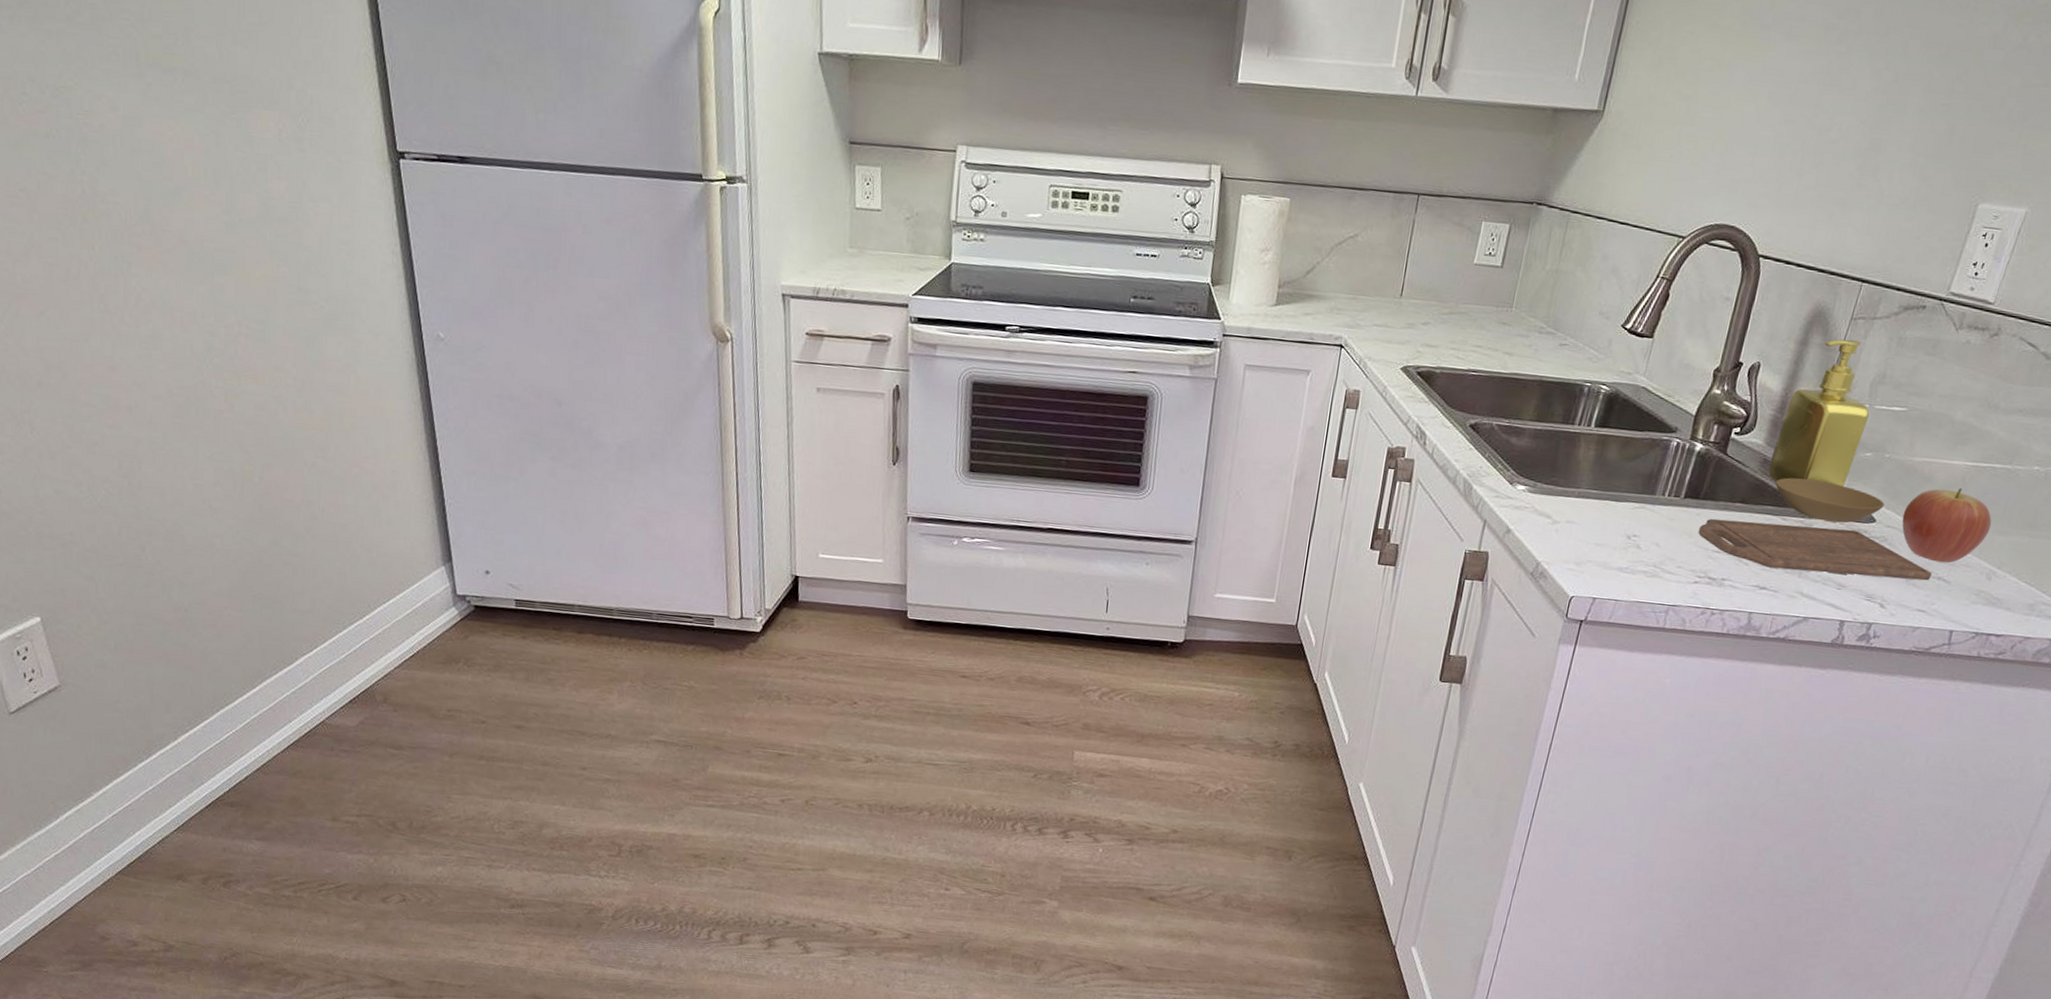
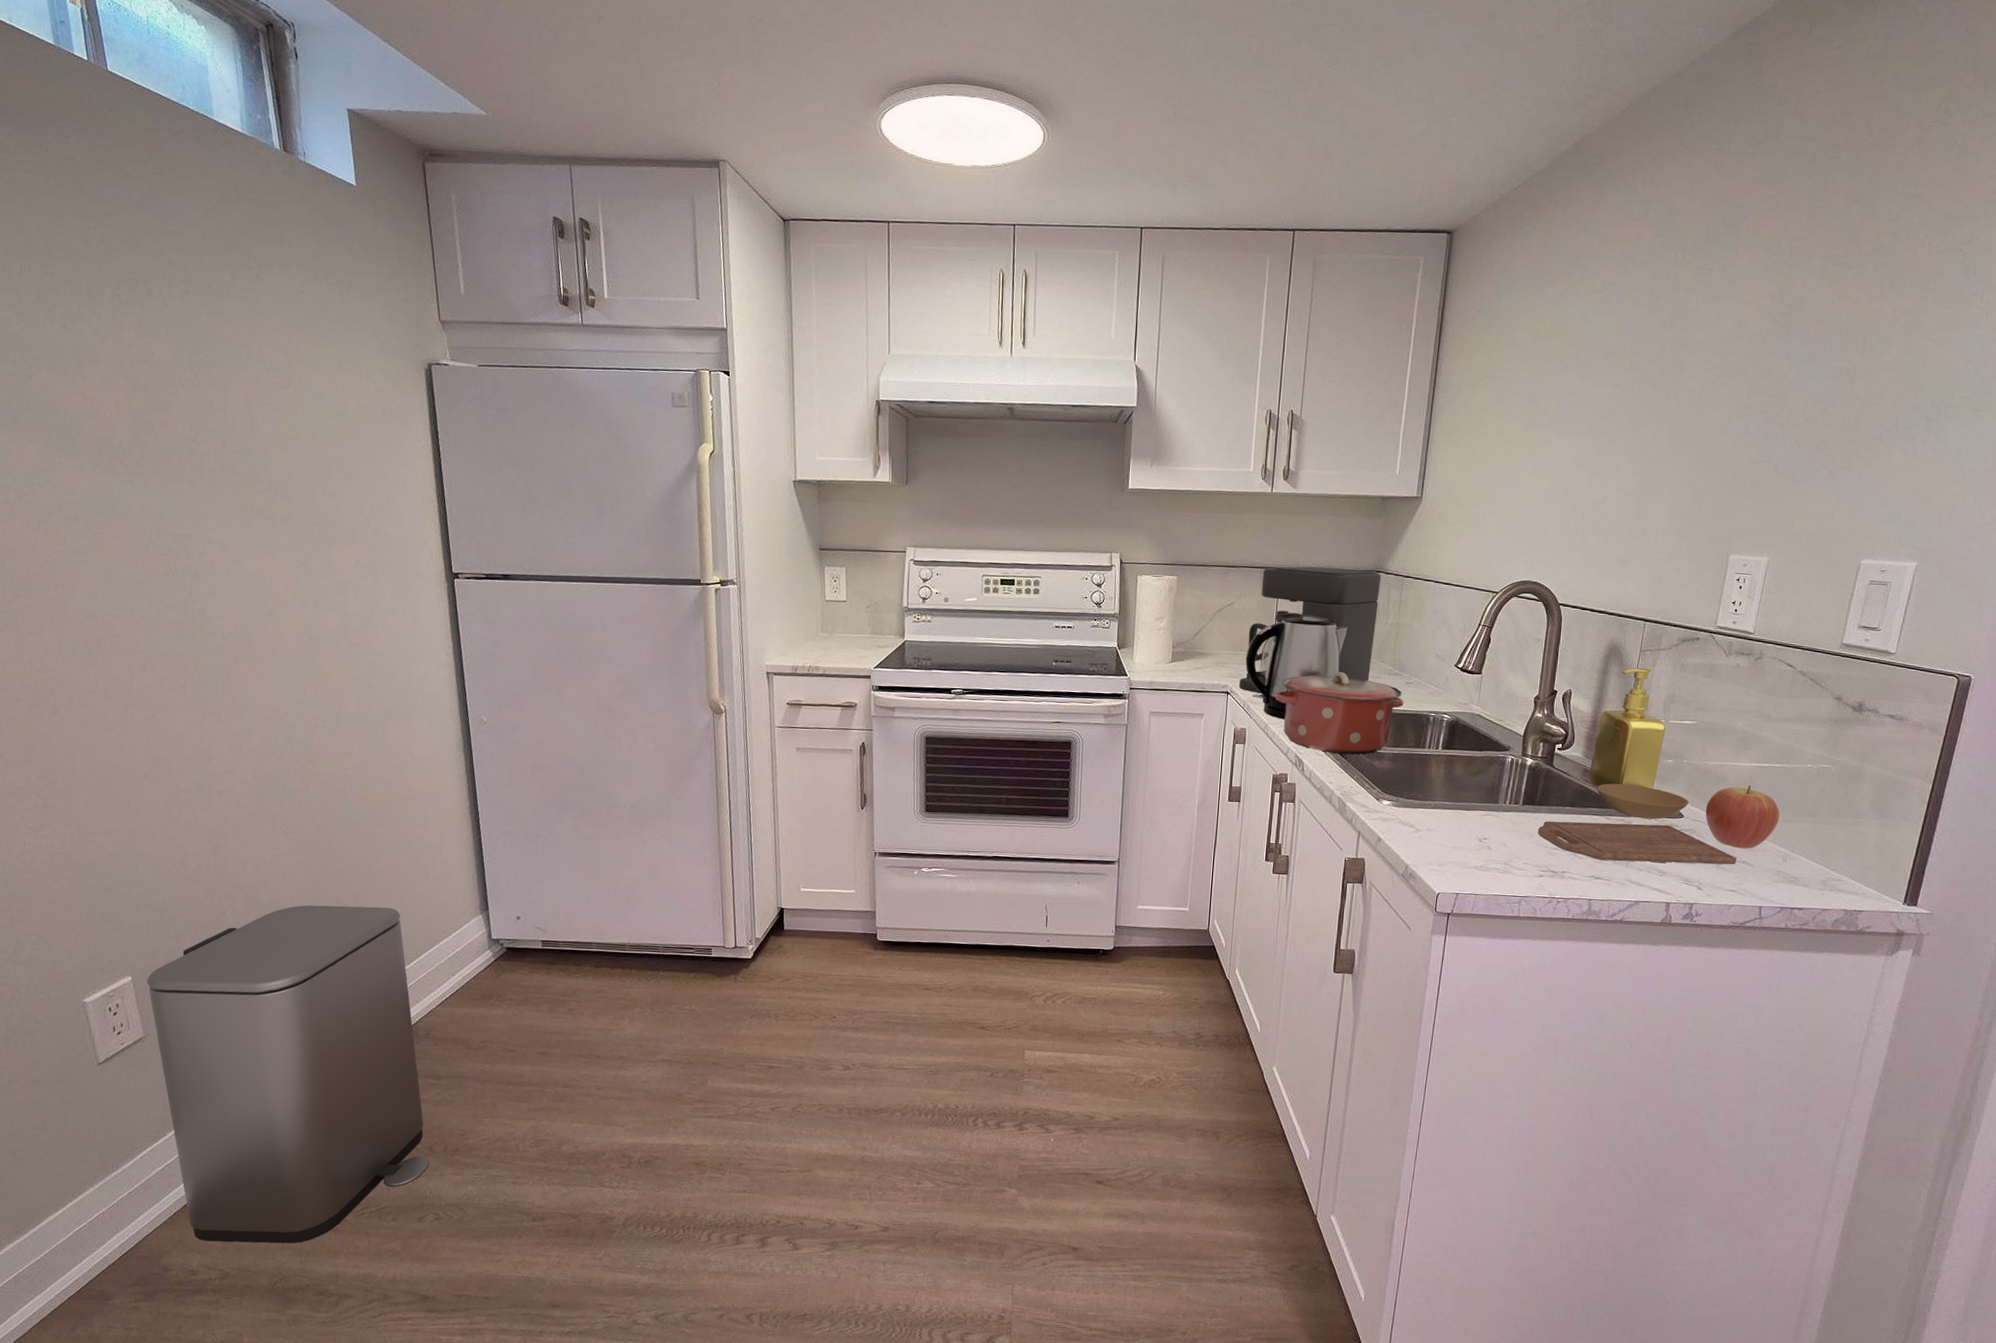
pedal bin: none [58,545,393,918] -> present [146,905,430,1244]
coffee maker: none [1356,192,1543,349] -> present [1239,566,1382,693]
kettle: none [1365,253,1495,382] -> present [1245,614,1348,720]
casserole: none [1398,326,1555,429] -> present [1275,671,1404,755]

